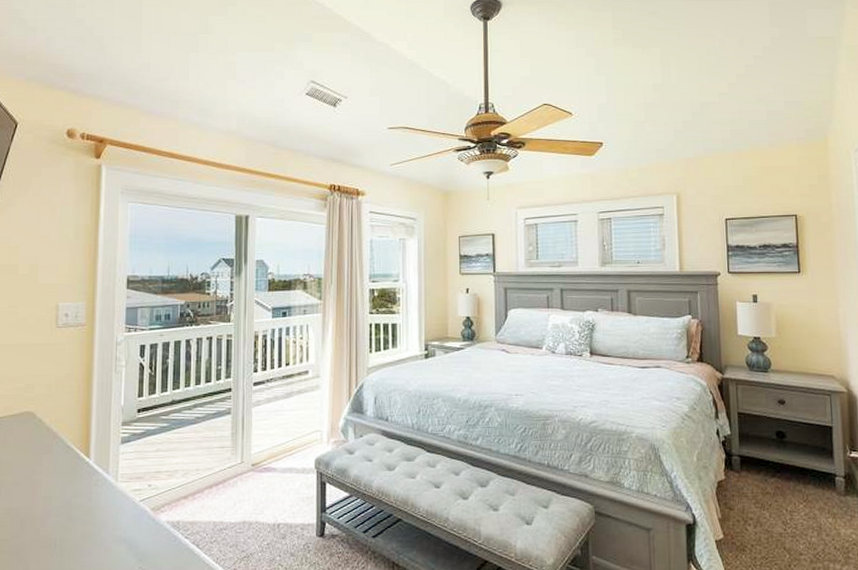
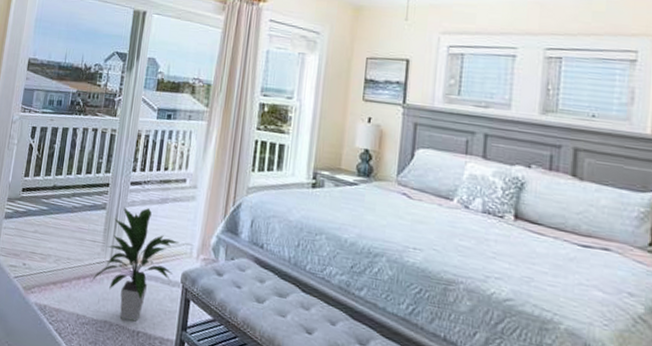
indoor plant: none [225,405,309,516] -> present [92,207,180,322]

